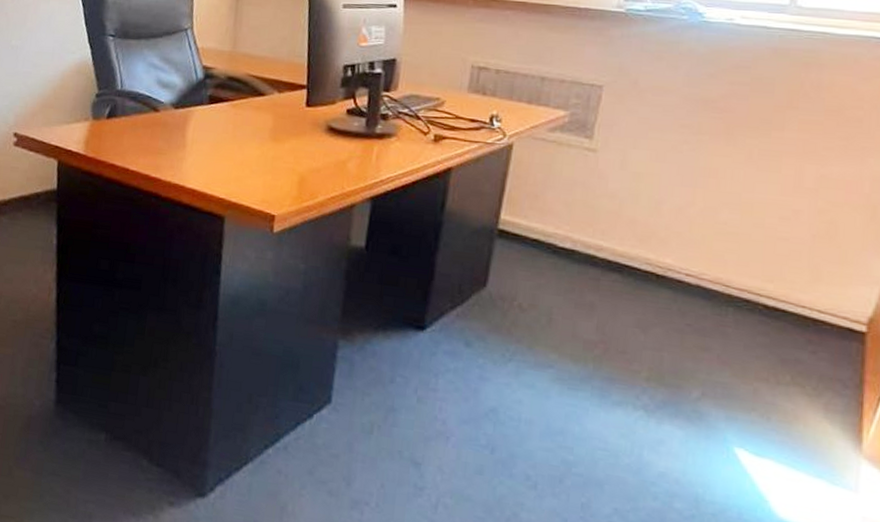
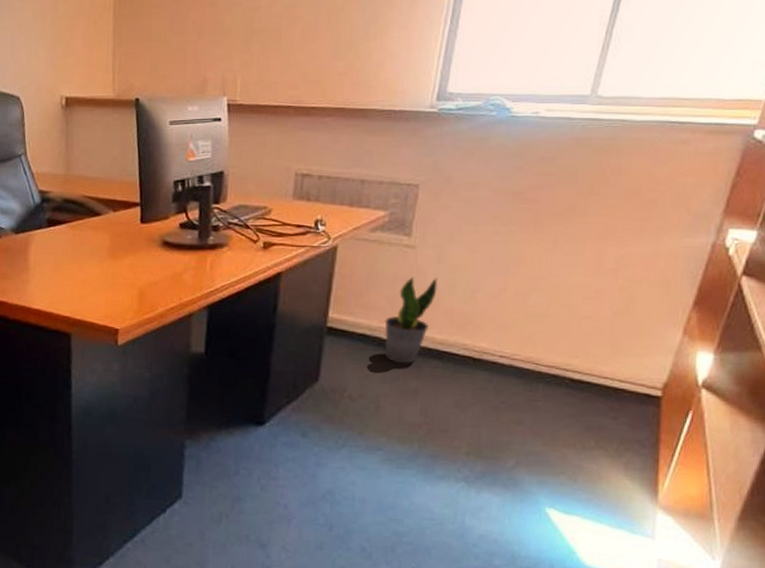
potted plant: none [560,181,620,276] -> present [384,276,438,364]

